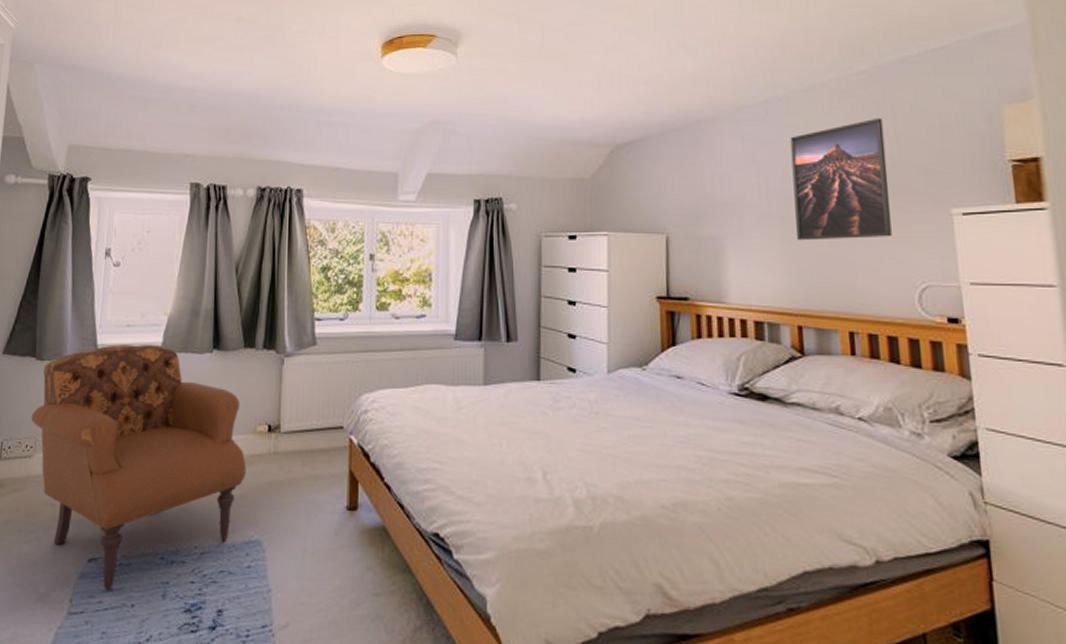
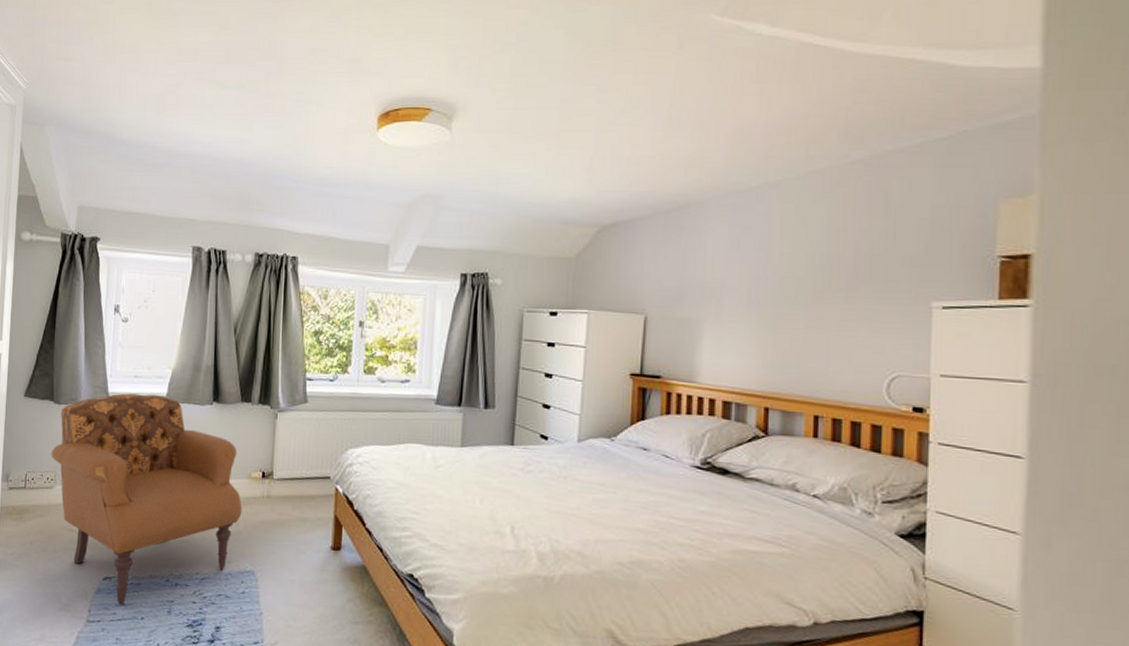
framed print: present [790,117,892,241] -> none [773,208,874,327]

